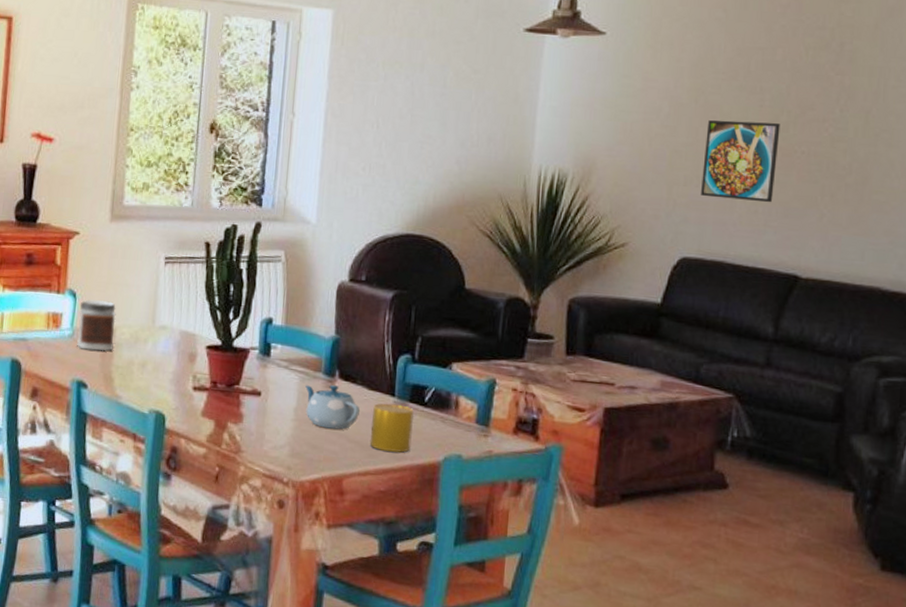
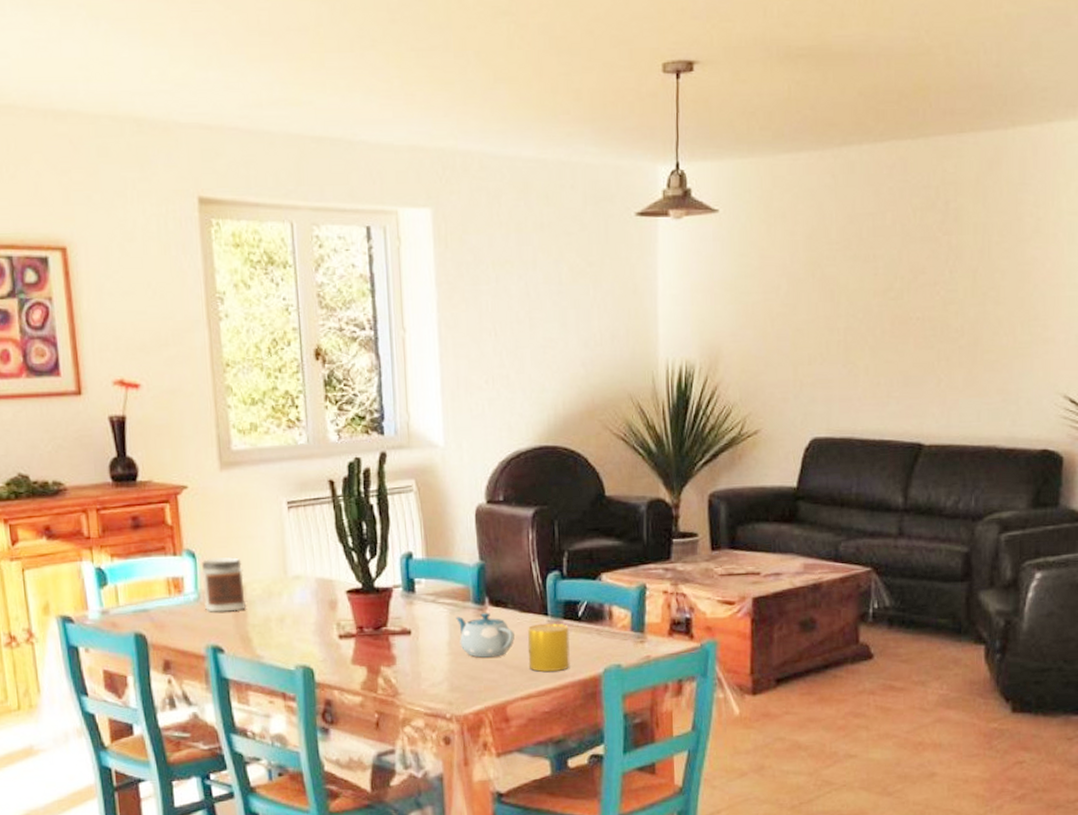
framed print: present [701,120,780,203] -> none [825,291,895,374]

